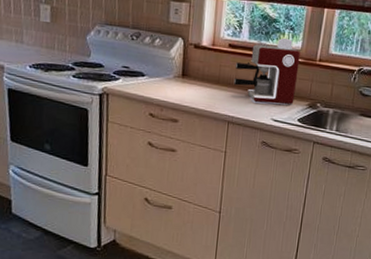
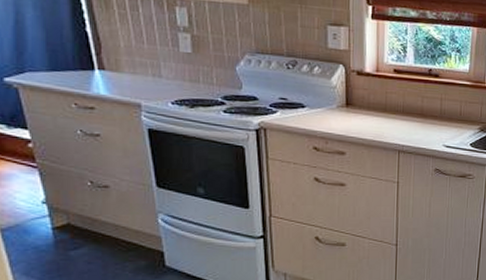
coffee maker: present [233,37,301,105] -> none [401,60,468,130]

